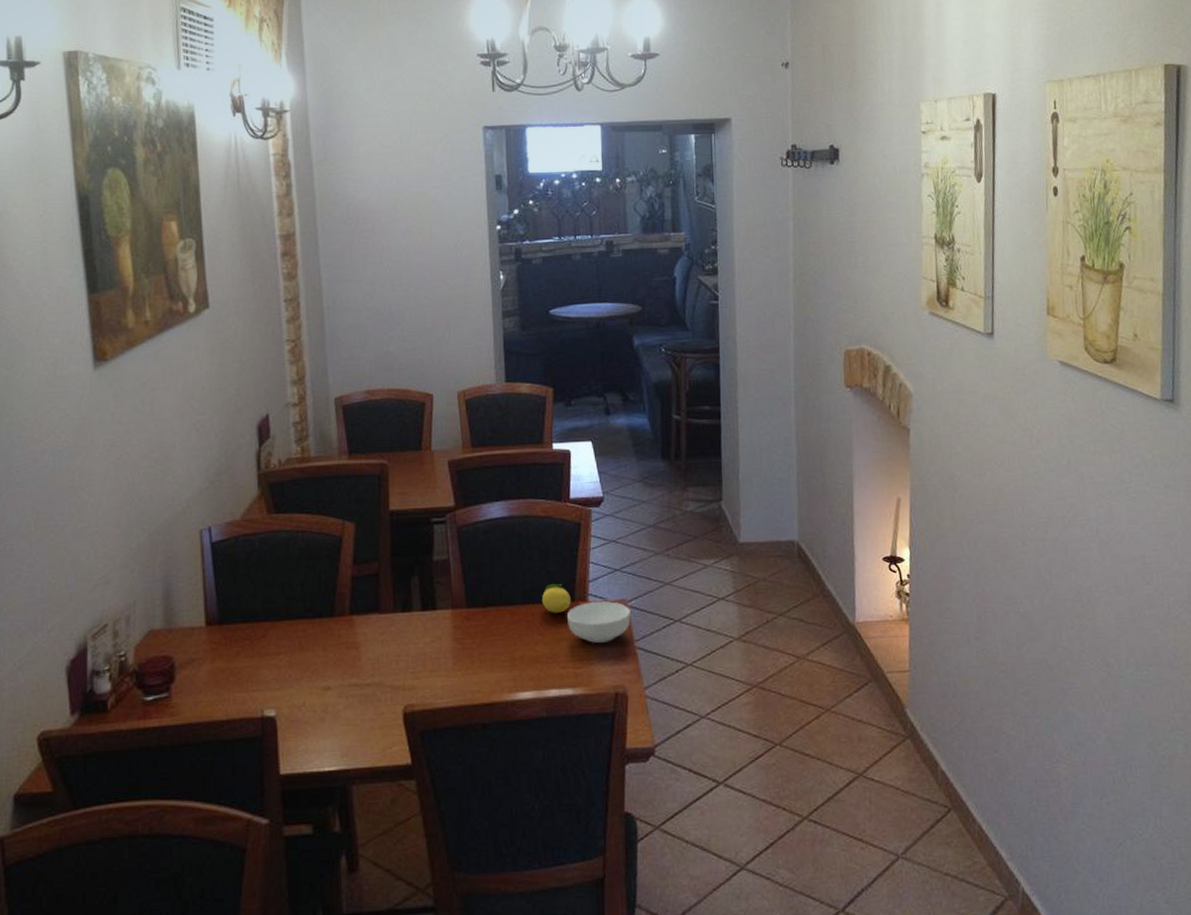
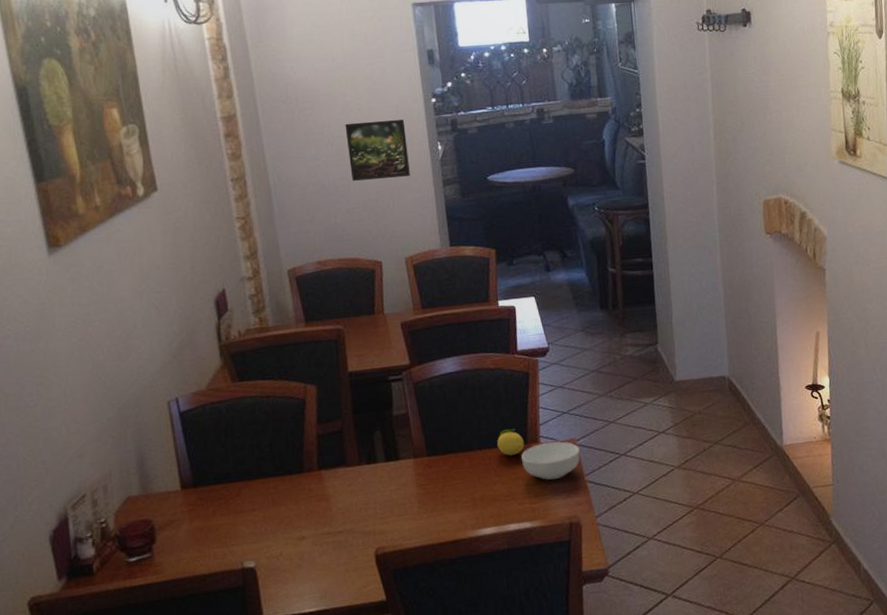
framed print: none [405,245,469,308] -> present [345,119,410,181]

